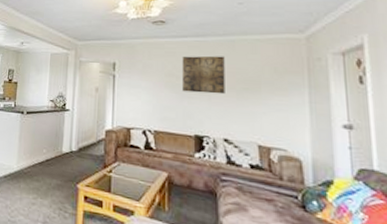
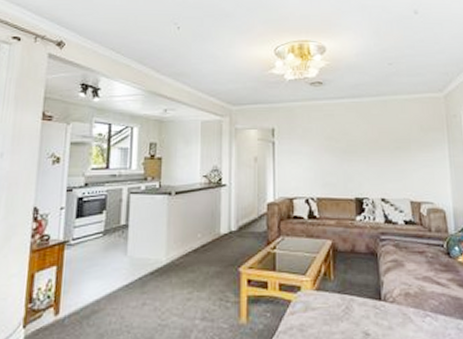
wall art: present [181,55,225,95] -> none [340,116,381,155]

